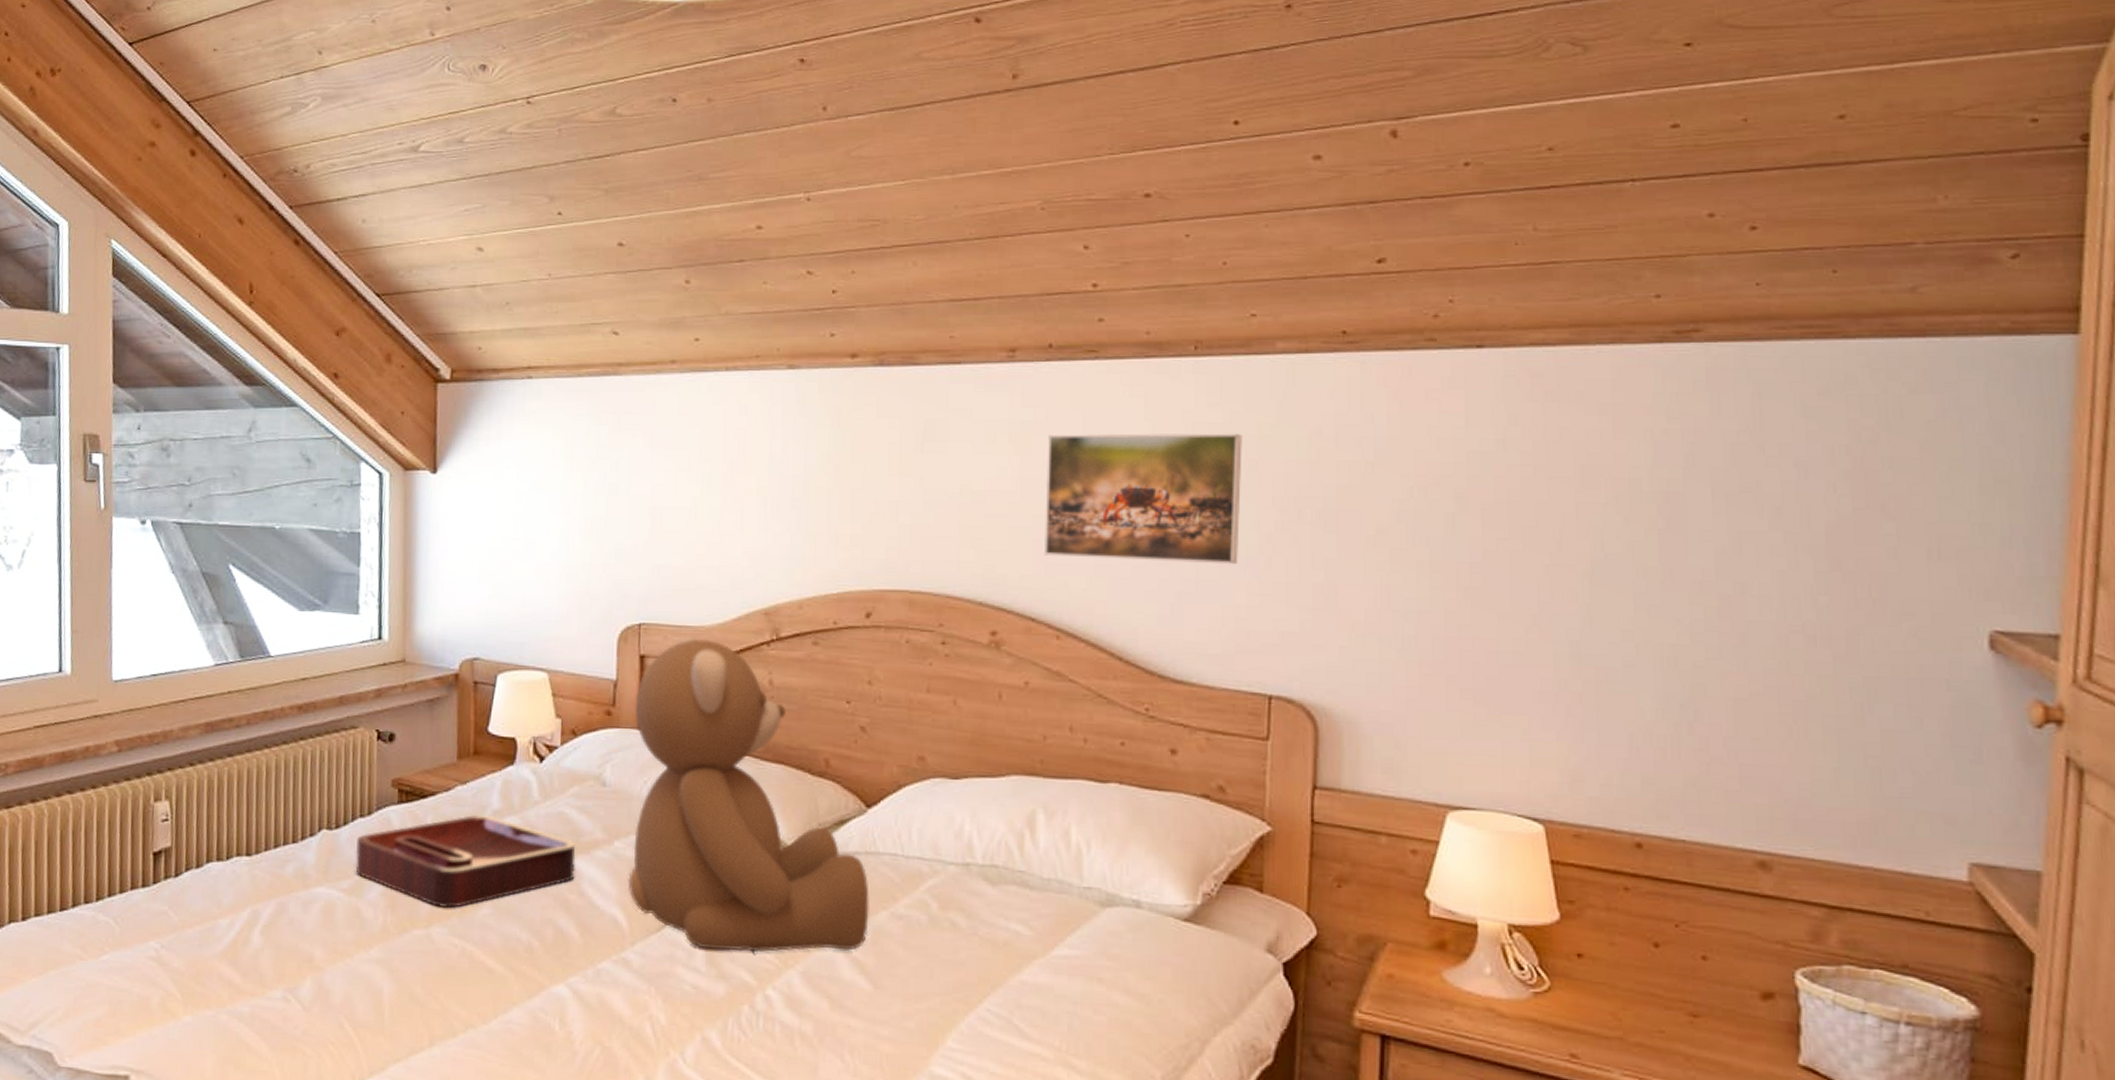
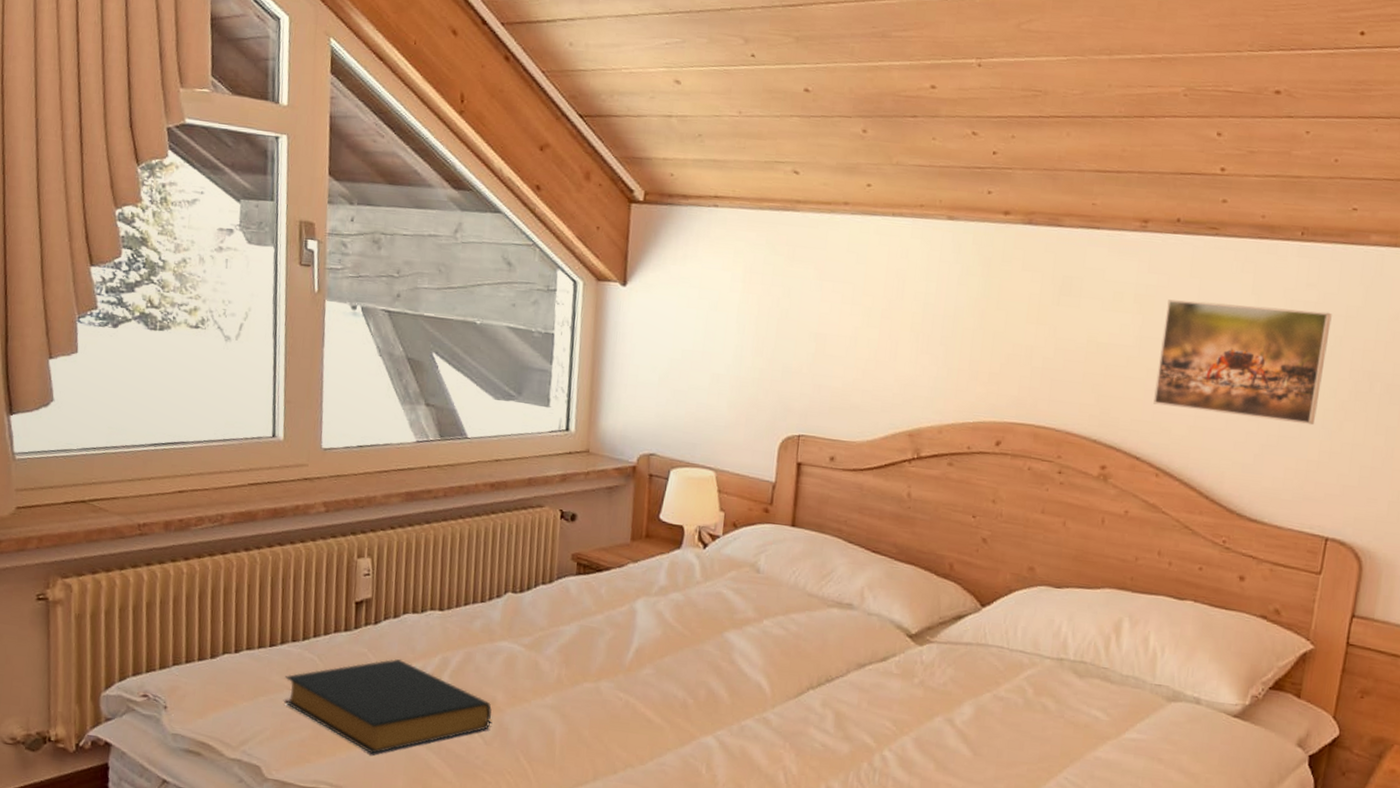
hardback book: none [77,915,310,1030] -> present [284,658,492,754]
decorative tray: present [355,814,576,909] -> none [535,589,731,667]
teddy bear: present [629,636,870,952] -> none [773,449,977,724]

